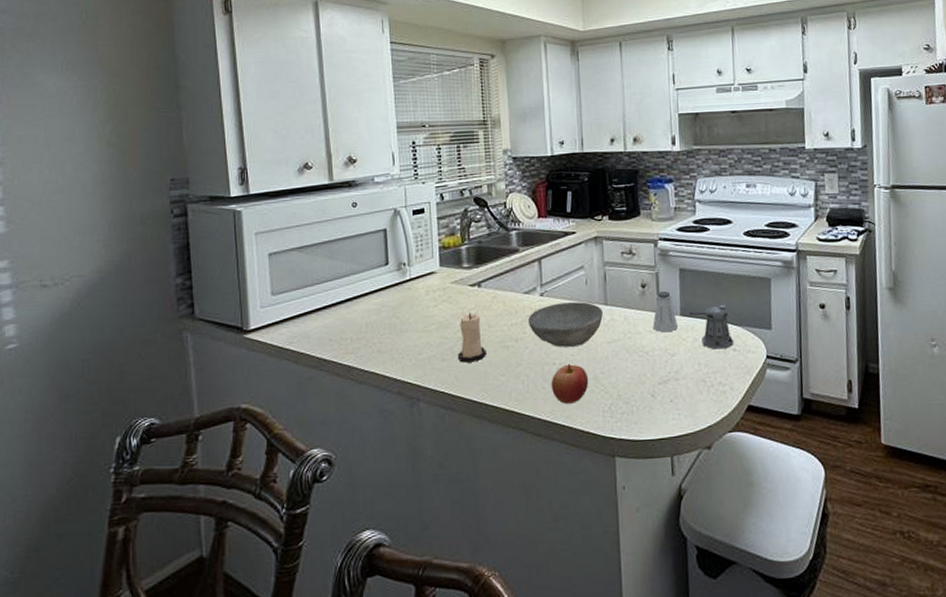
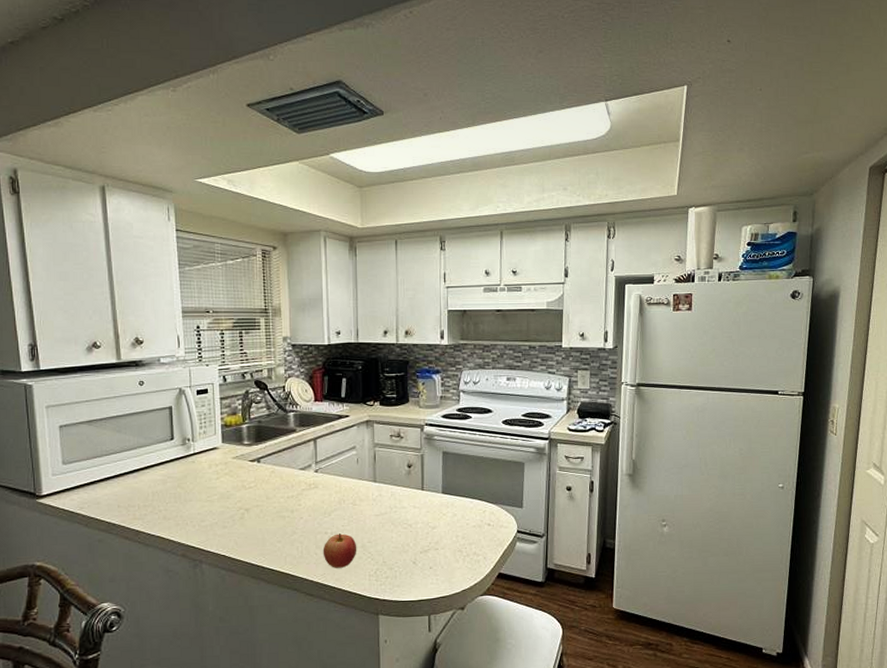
candle: present [457,313,487,363] -> none [237,485,265,530]
bowl: present [528,302,603,347] -> none [303,479,372,519]
saltshaker: present [653,291,678,333] -> none [417,471,439,508]
pepper shaker: present [690,305,733,350] -> none [450,485,488,524]

